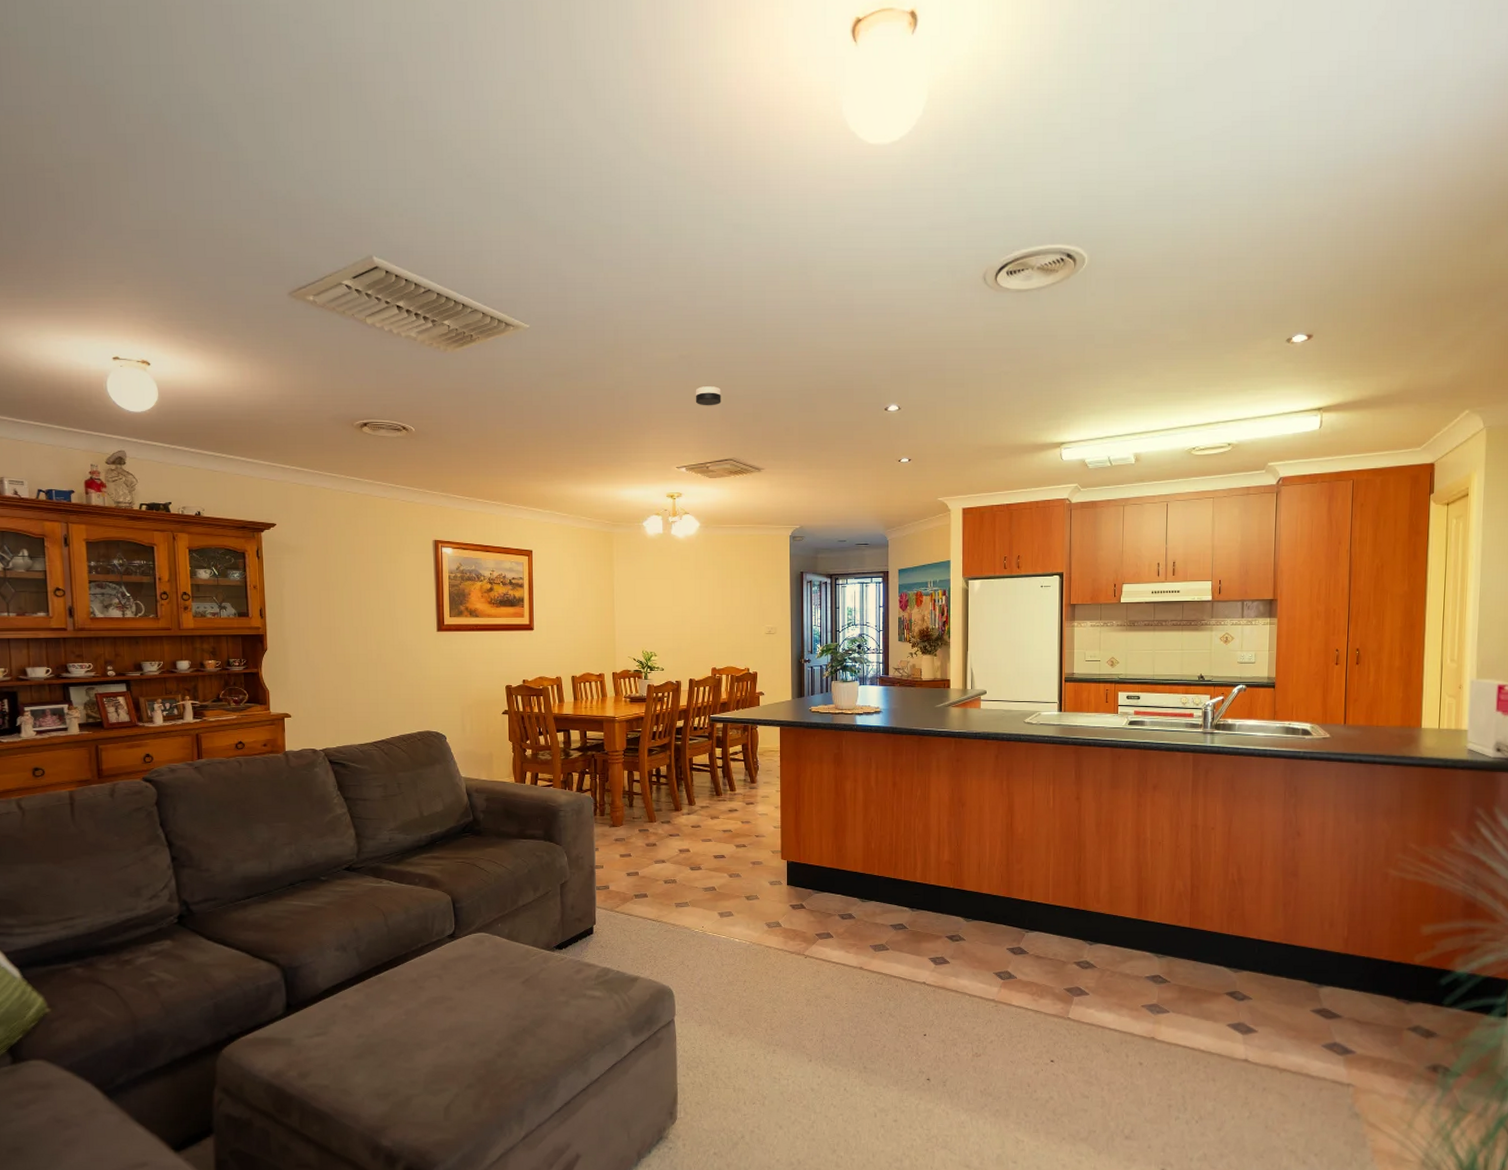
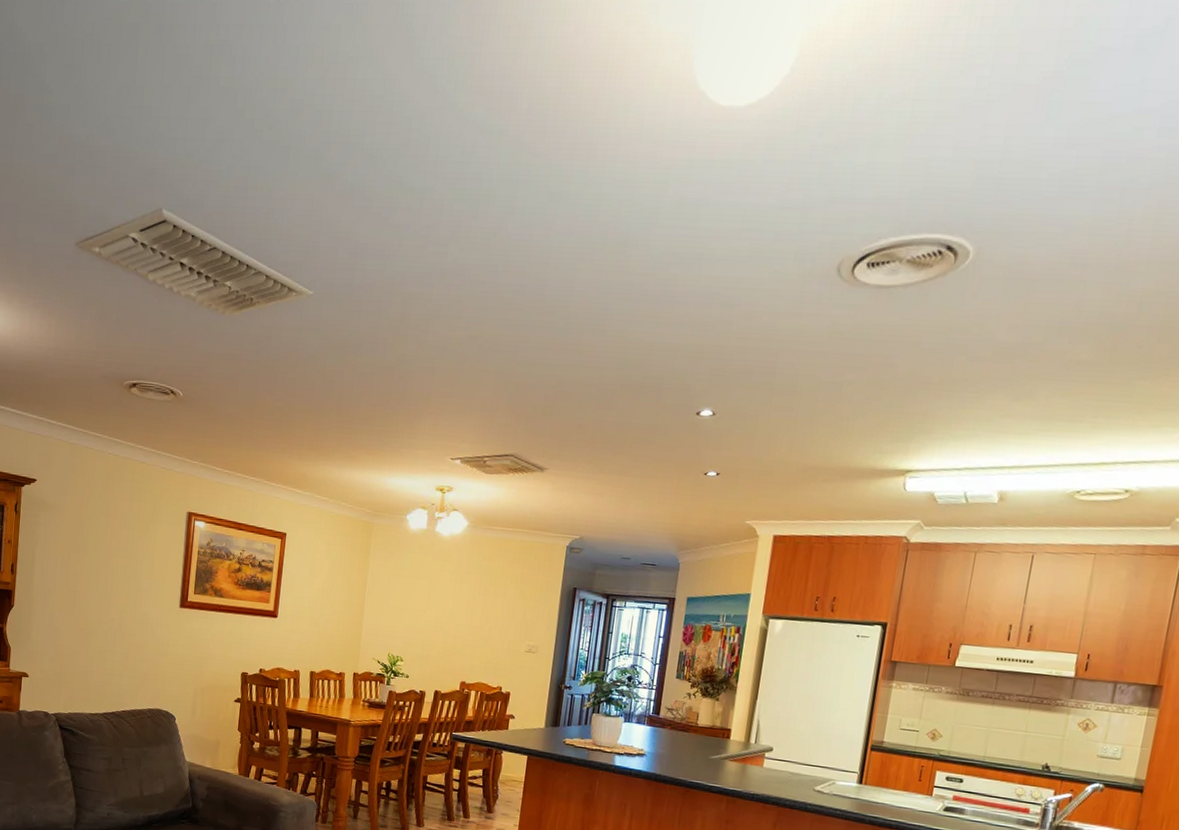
smoke detector: present [695,386,721,406] -> none [480,371,511,395]

